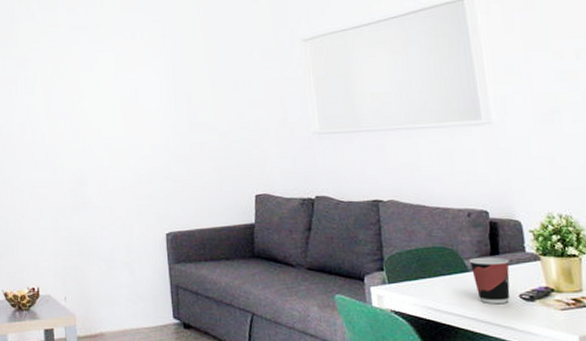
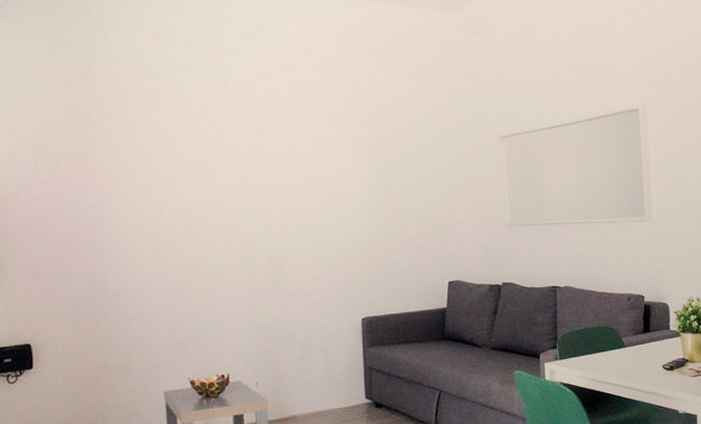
cup: present [469,257,510,303] -> none [626,334,657,374]

